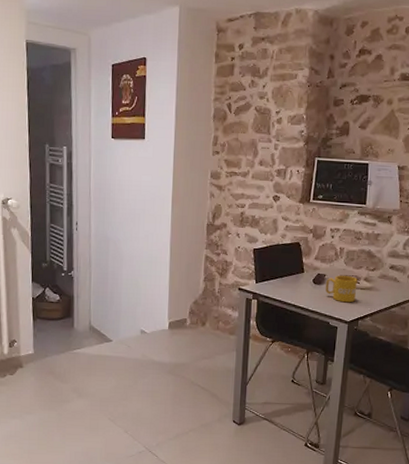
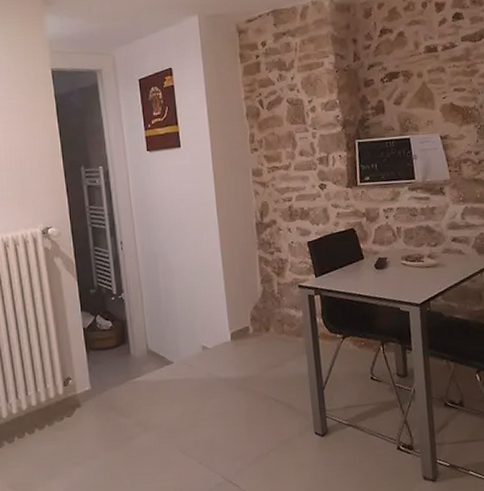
mug: present [326,275,358,303] -> none [388,255,422,285]

